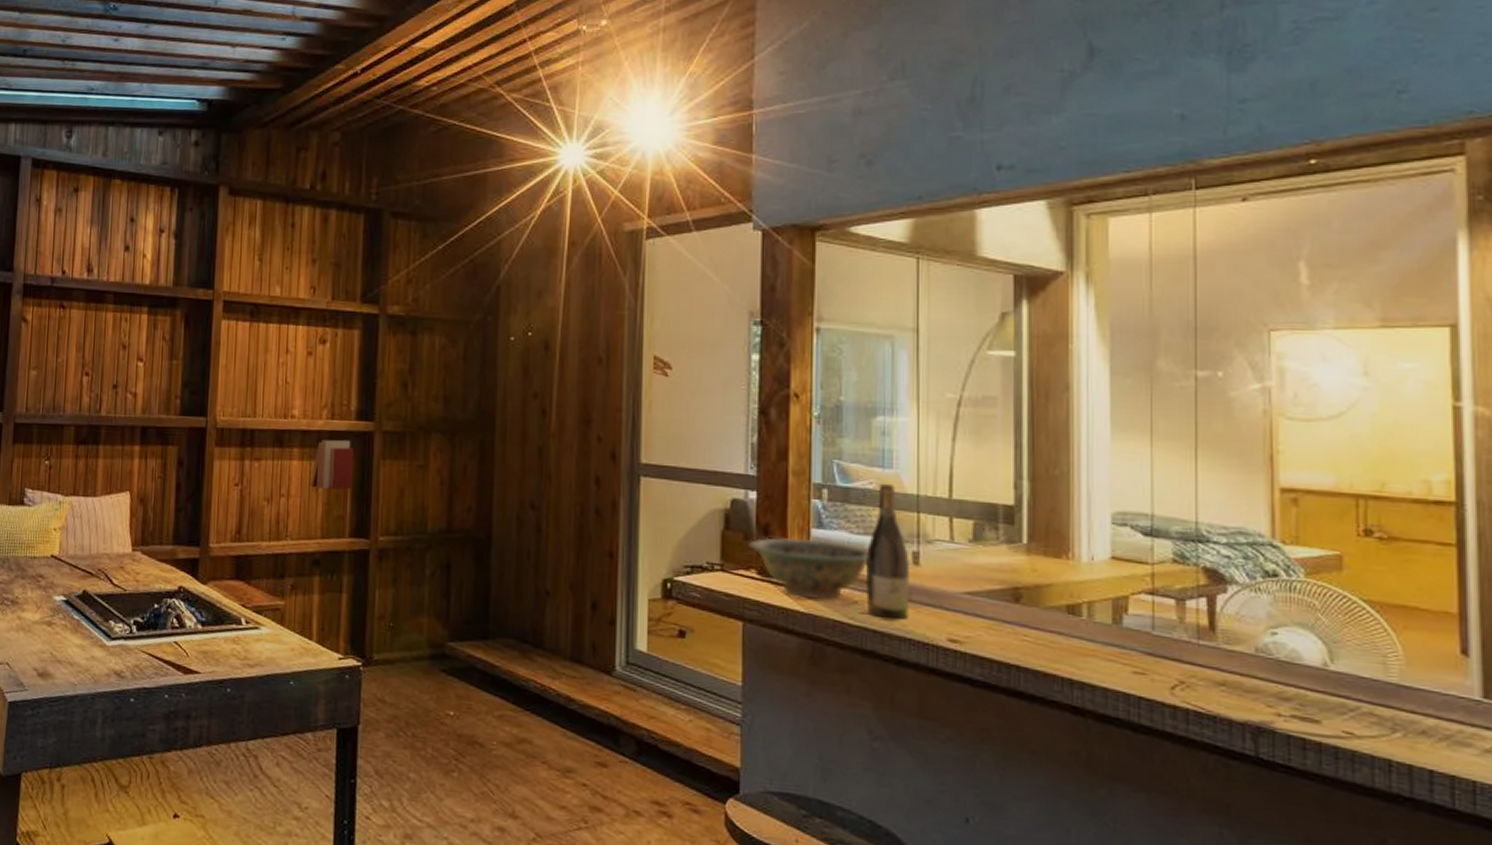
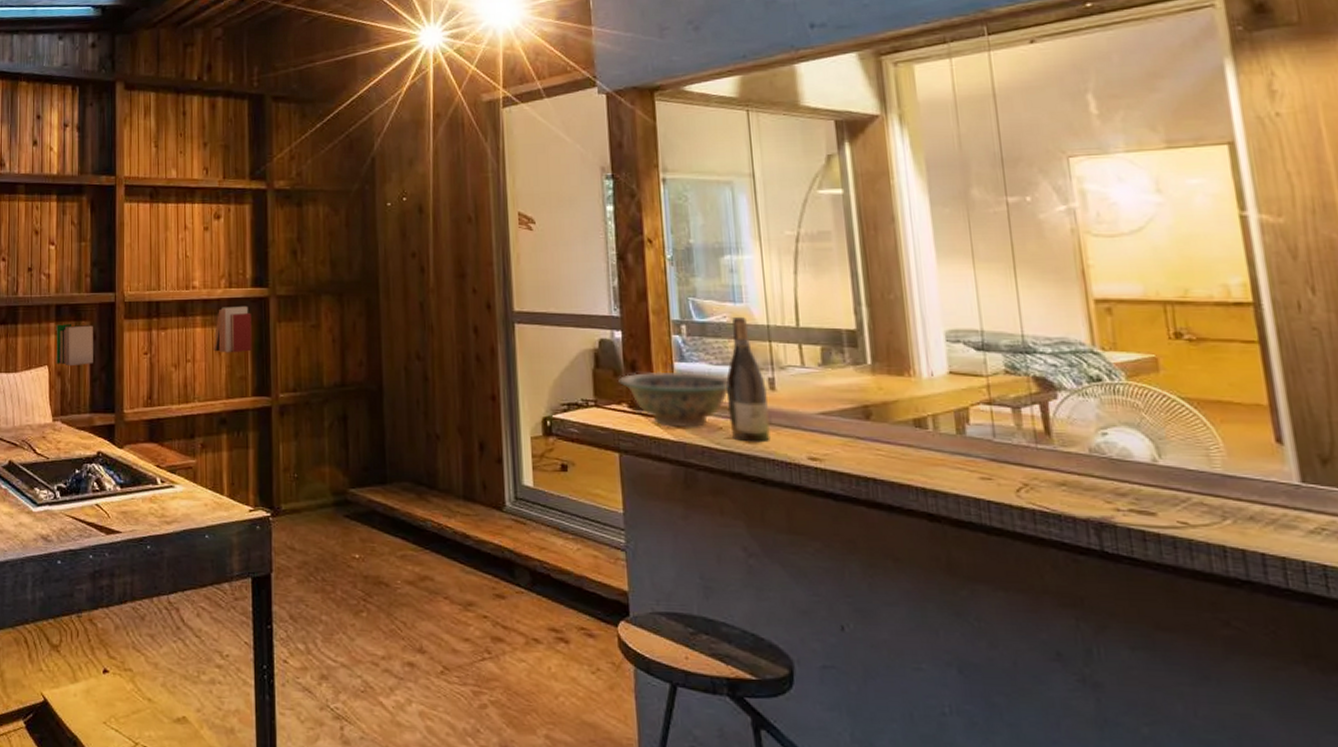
books: none [138,447,181,494] -> present [56,323,93,367]

